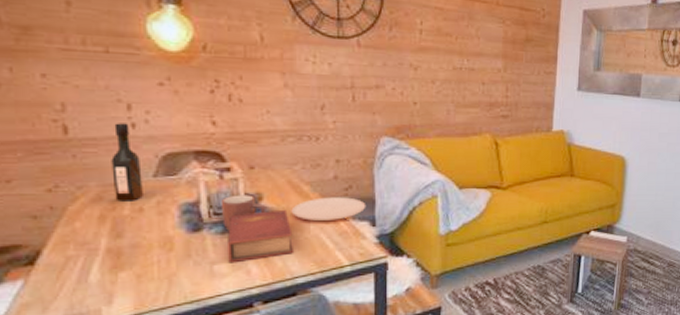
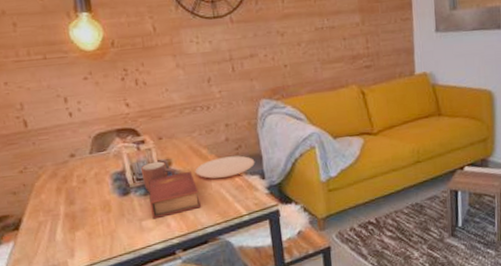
bottle: present [111,123,143,202] -> none [57,113,84,176]

